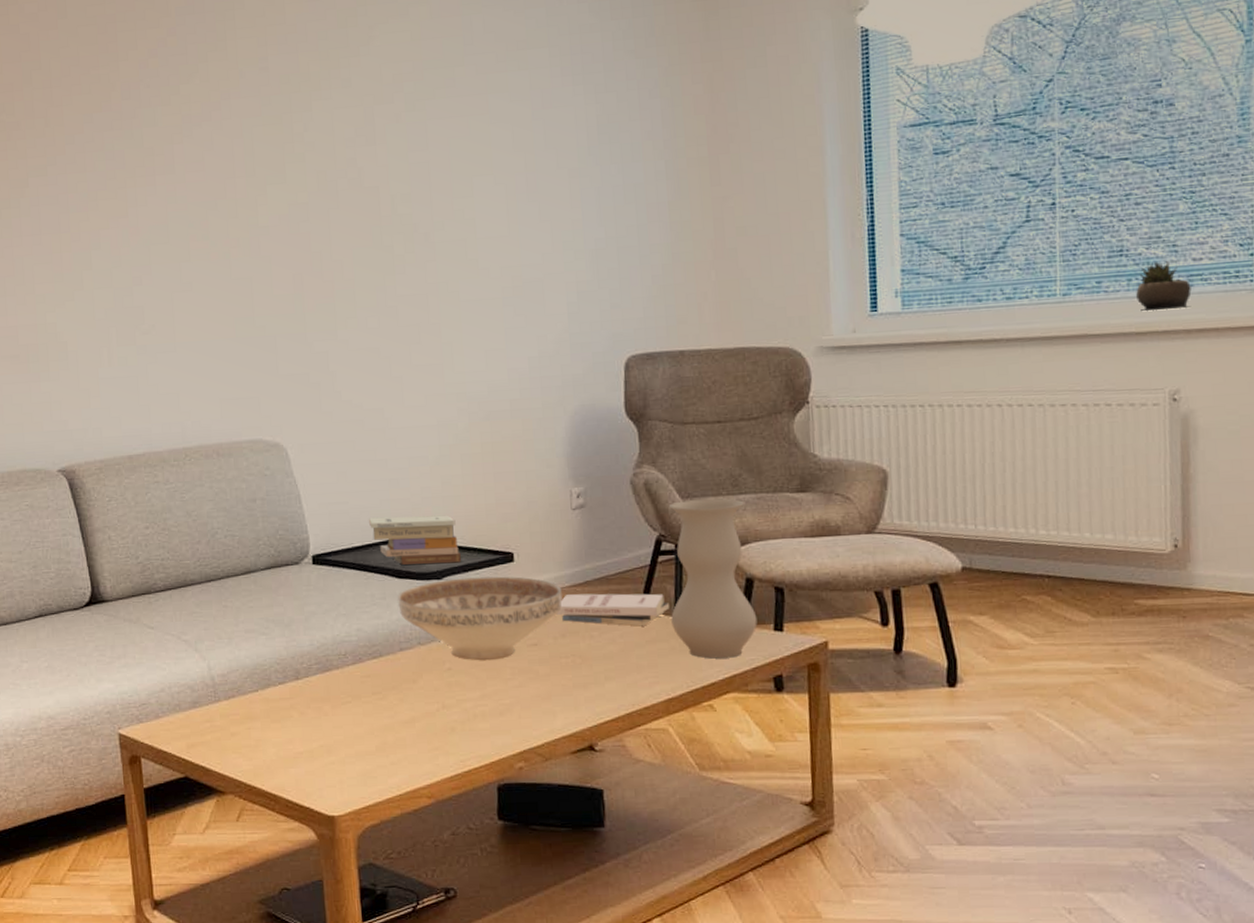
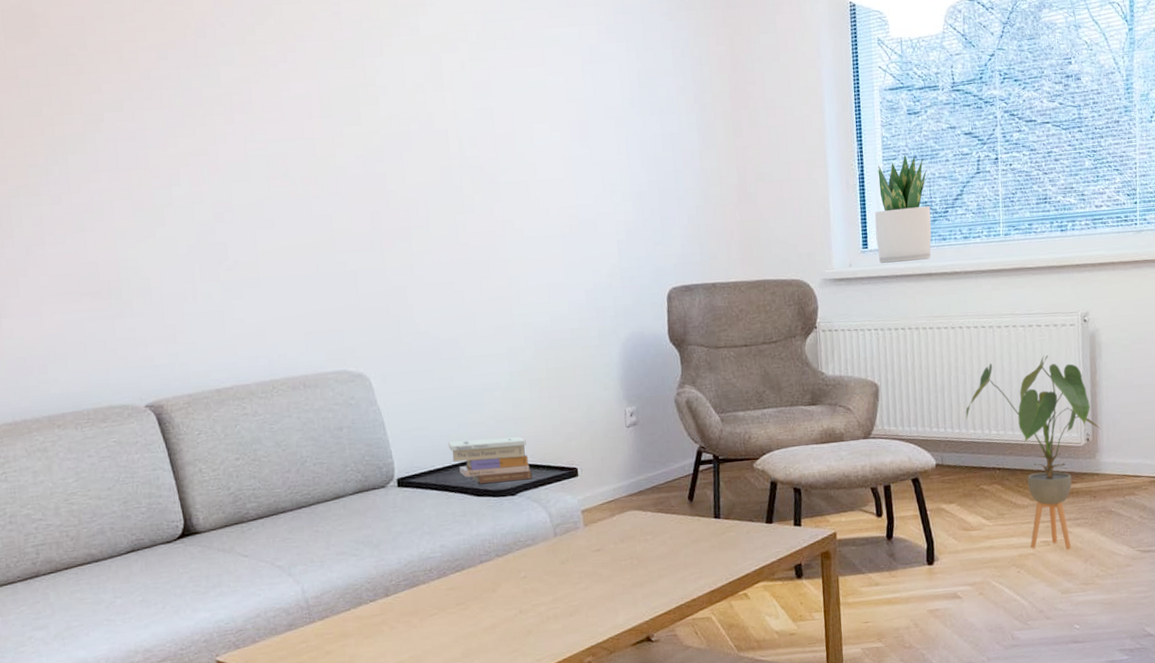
decorative bowl: present [398,576,562,661] -> none [476,490,621,568]
books: present [556,593,670,627] -> none [616,499,710,529]
vase: present [668,498,757,659] -> none [706,412,781,554]
planter: none [887,202,963,329] -> present [874,155,932,263]
house plant: none [1003,440,1194,681] -> present [965,354,1100,550]
succulent plant: present [1136,261,1192,312] -> none [1056,207,1095,249]

